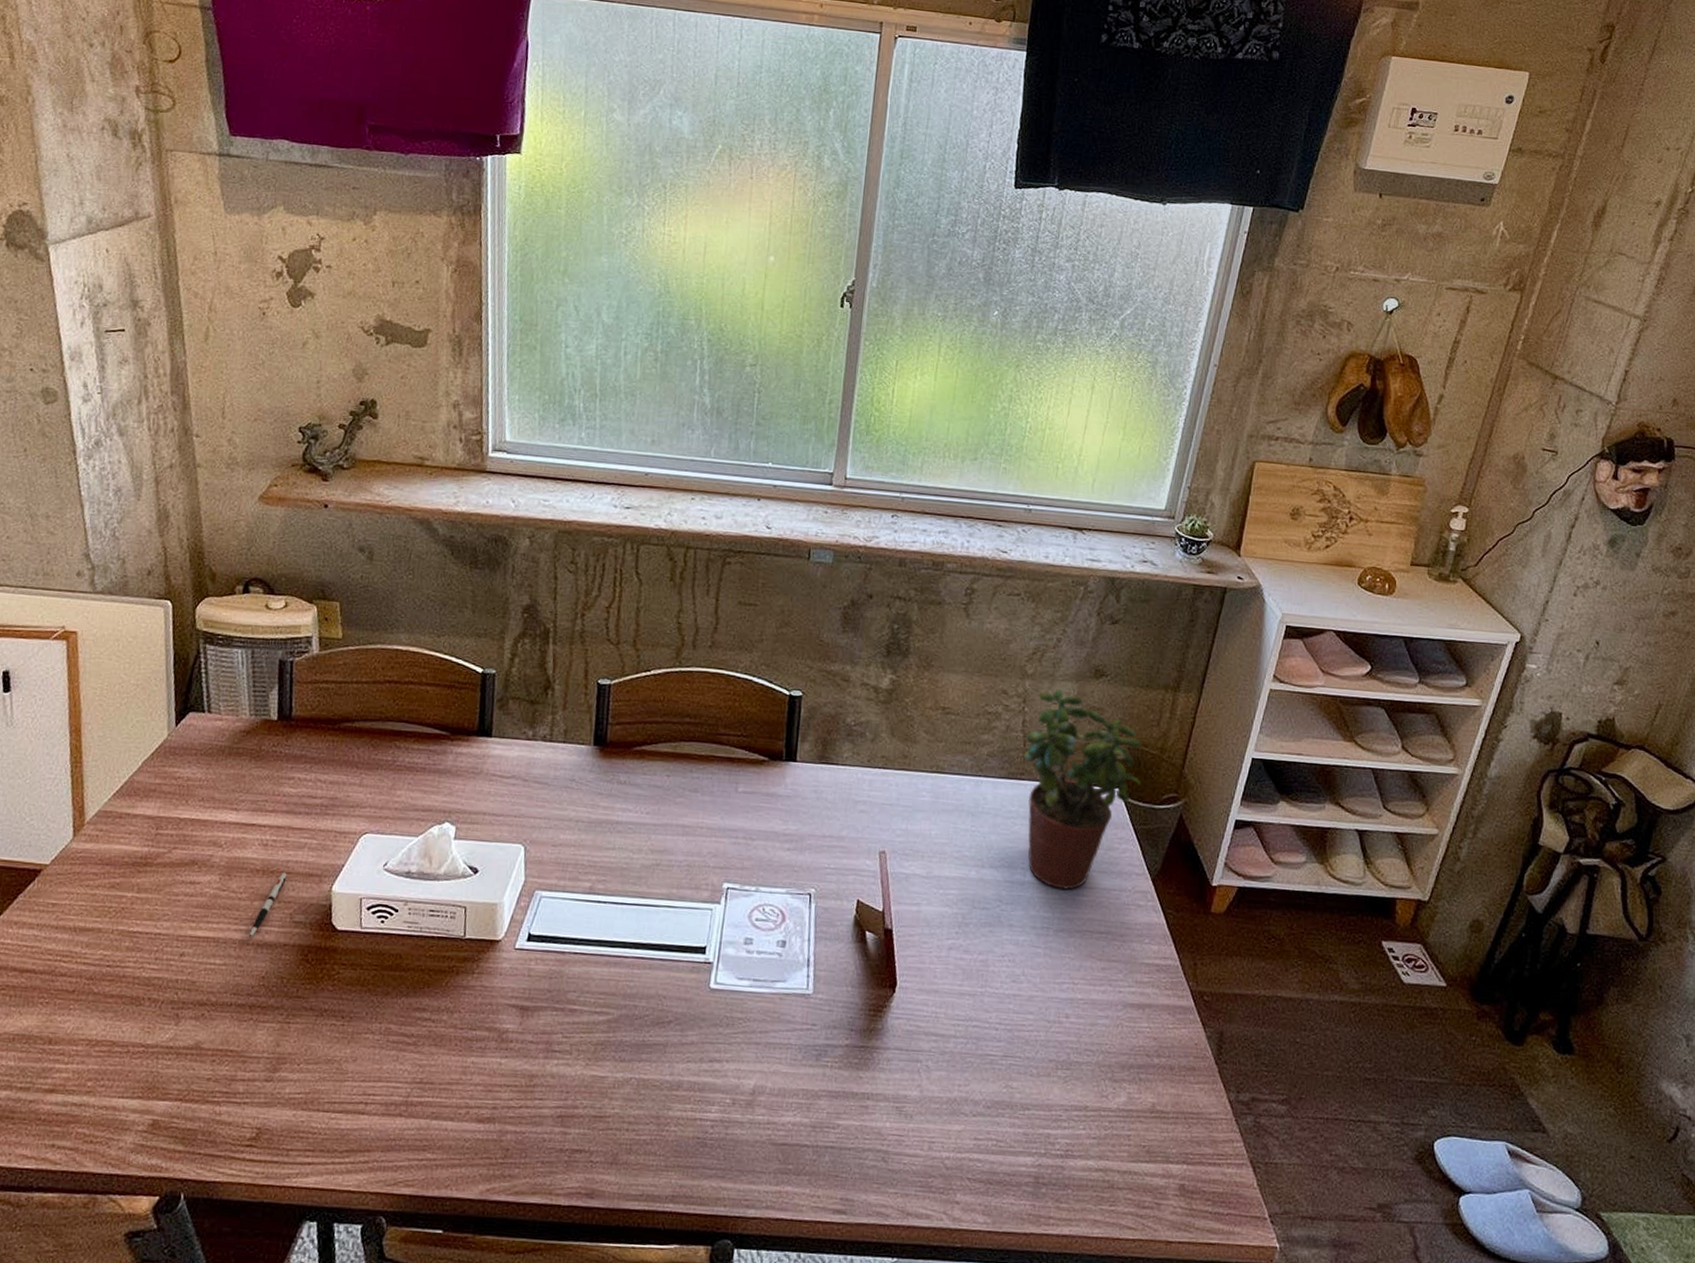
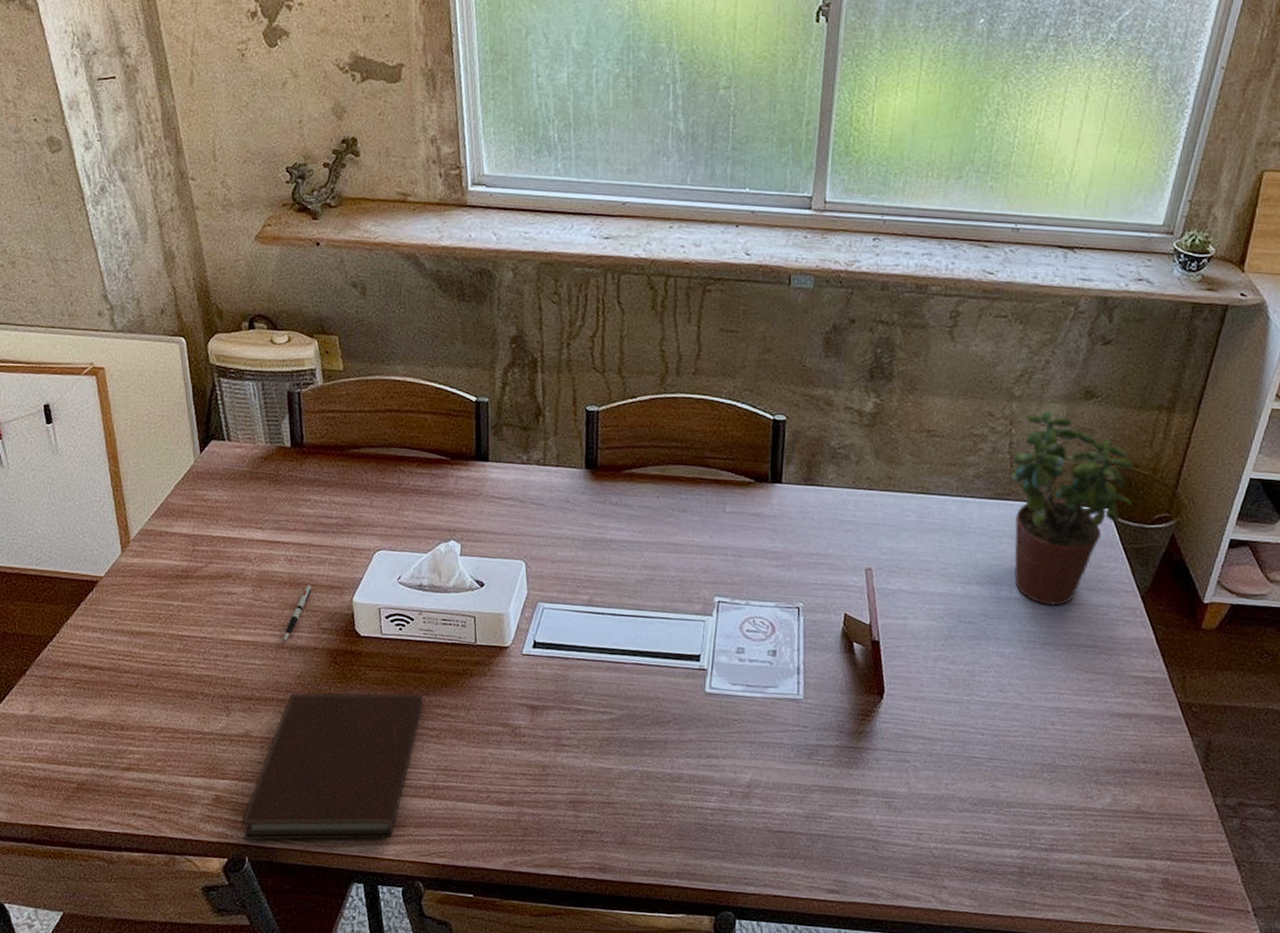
notebook: none [178,994,402,1174] -> present [240,692,423,841]

